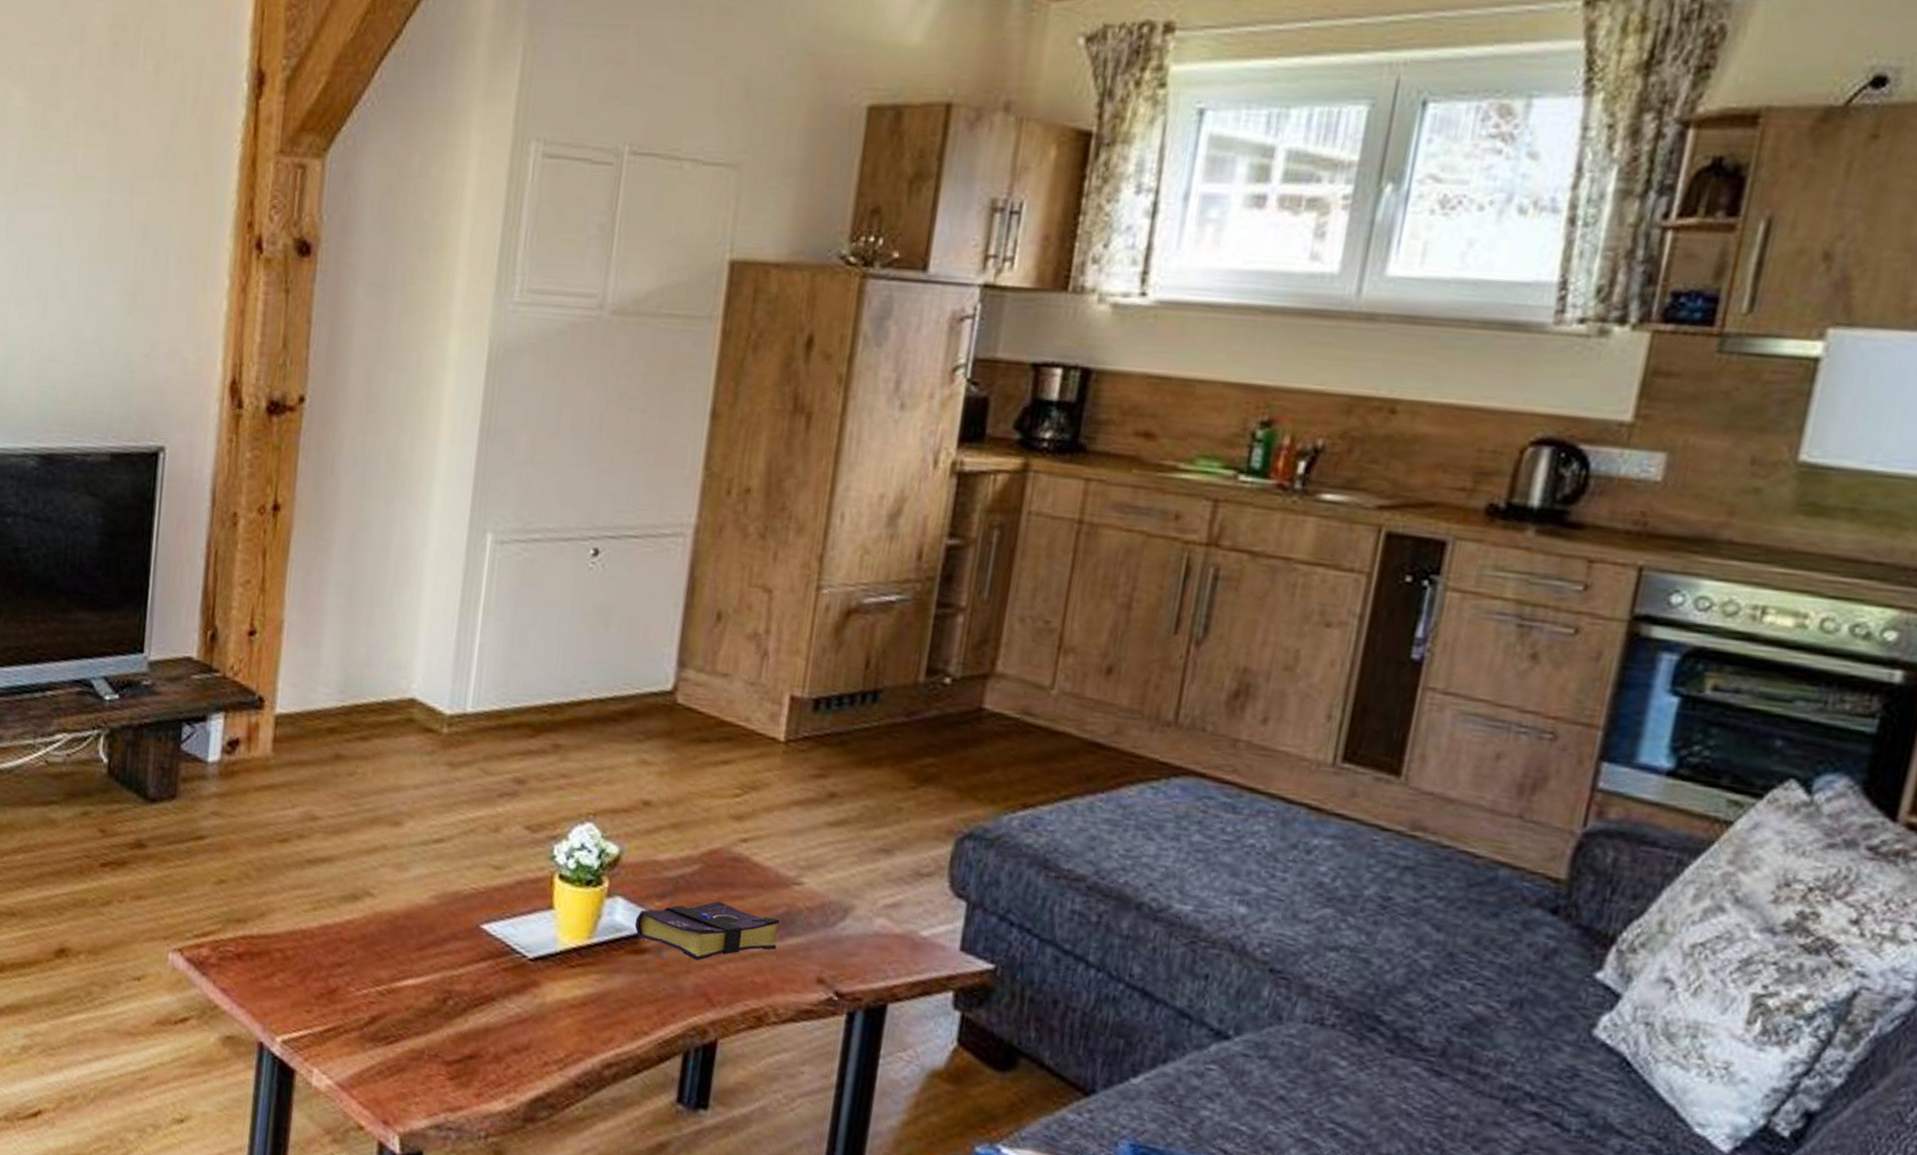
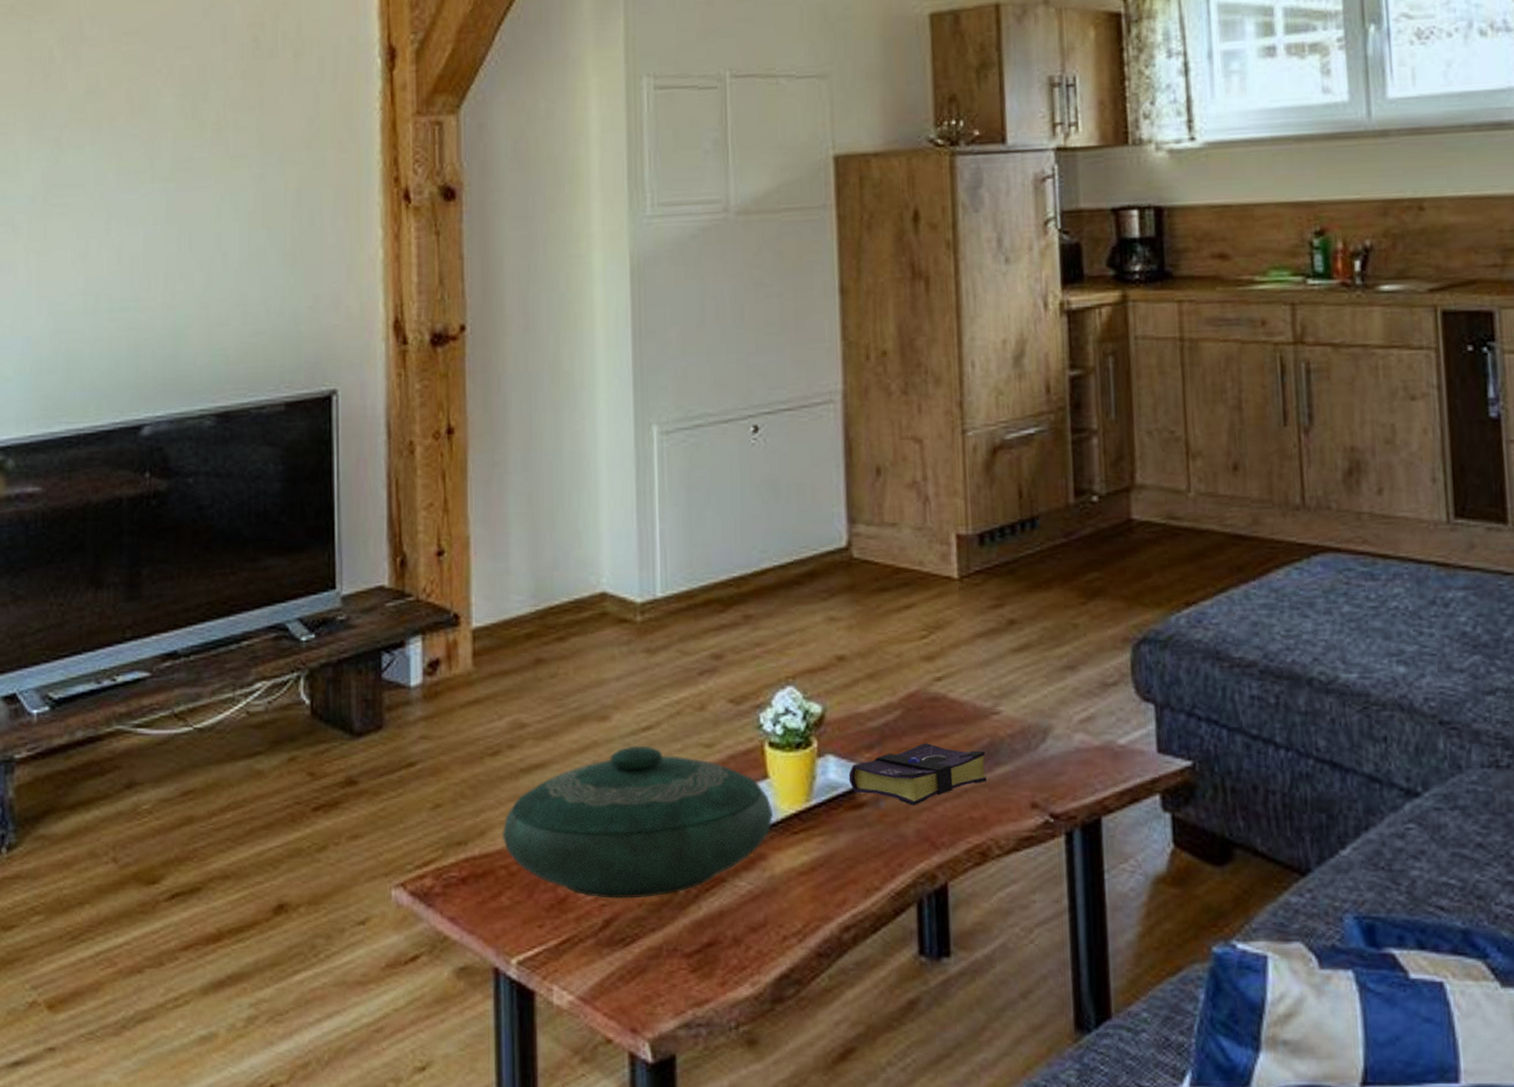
decorative bowl: none [281,855,553,1003] -> present [501,745,773,899]

